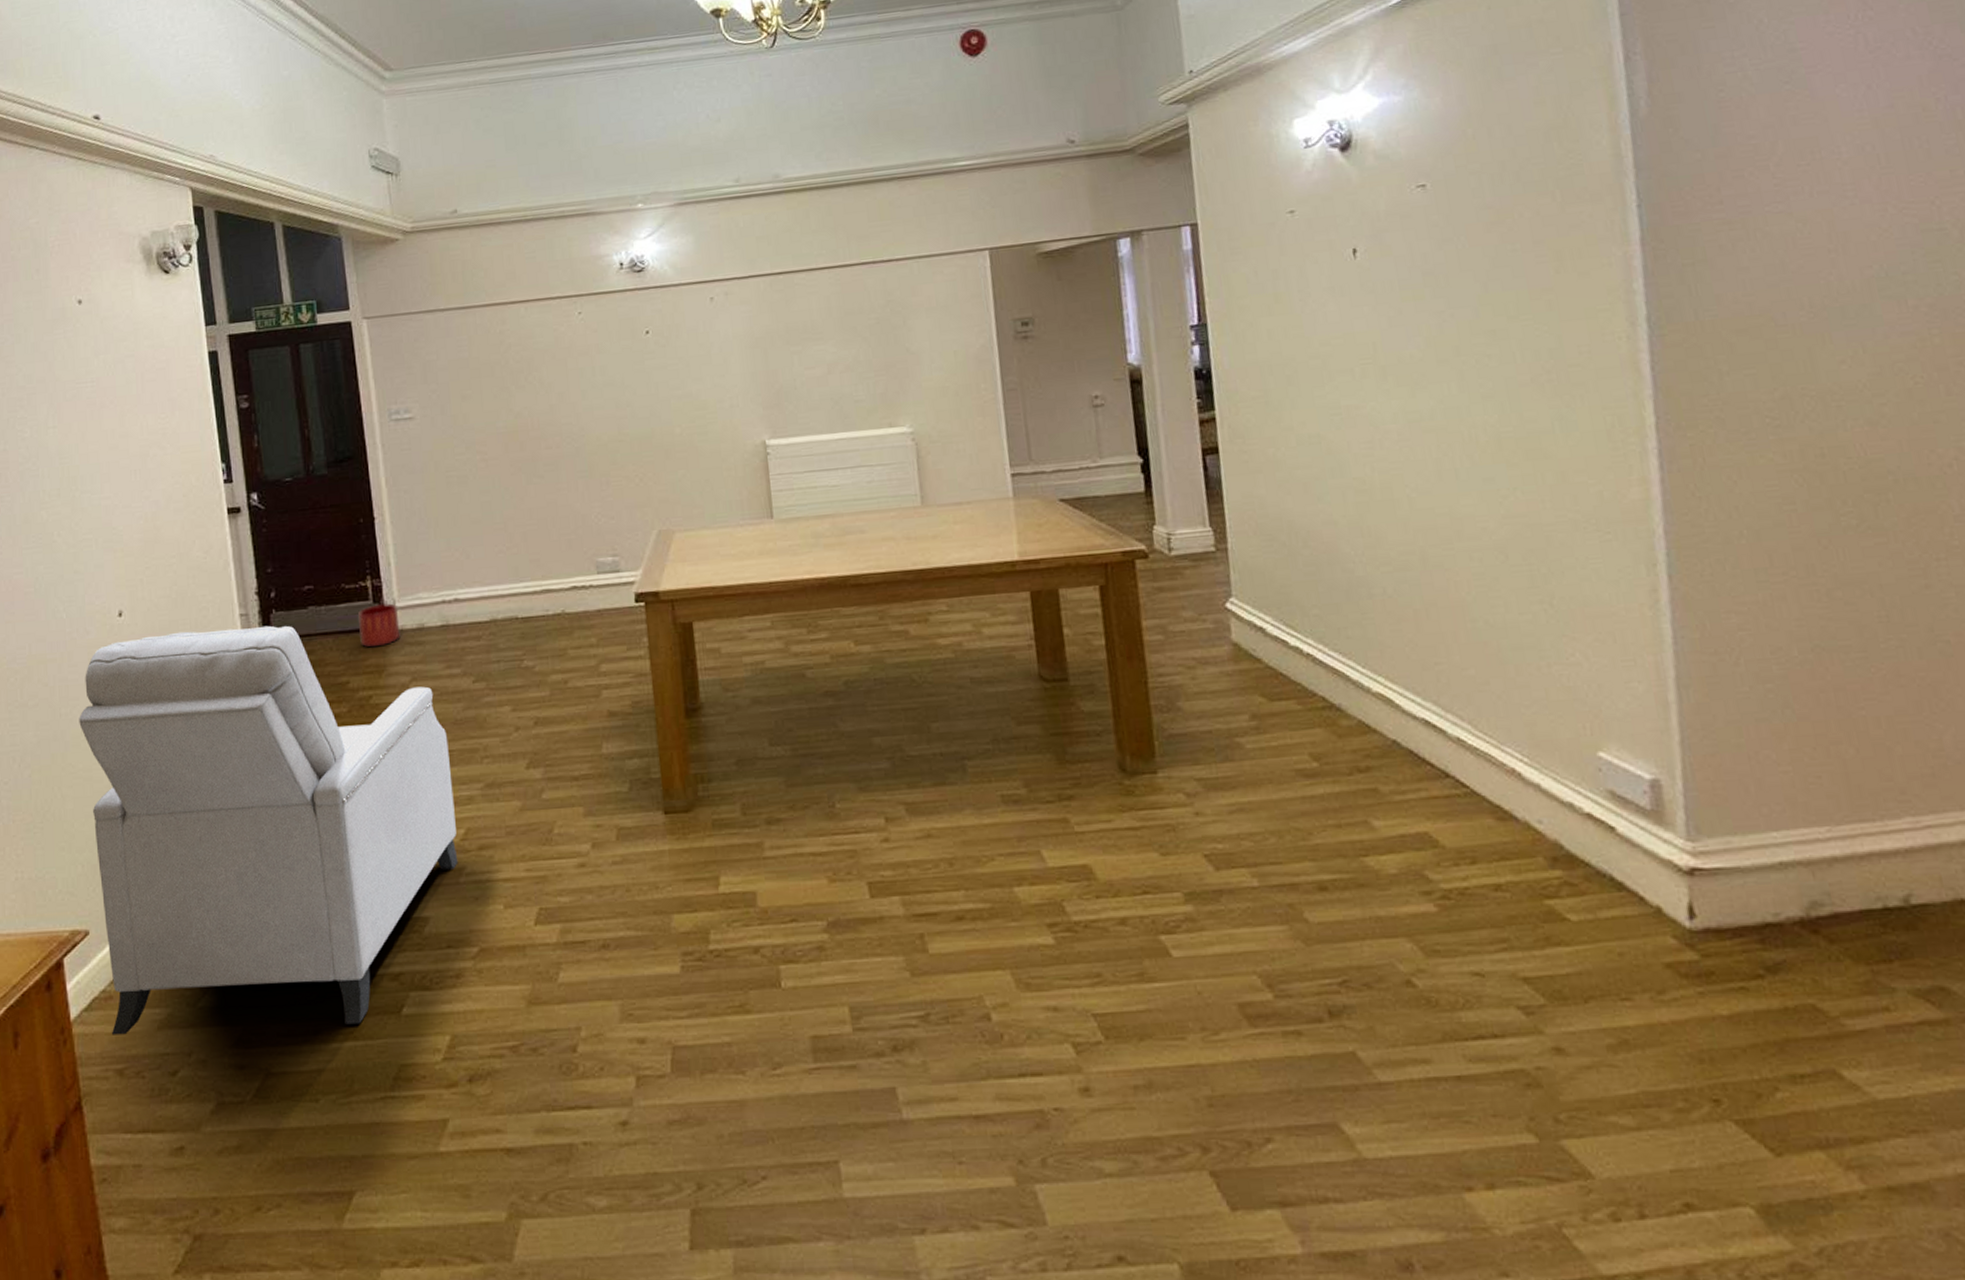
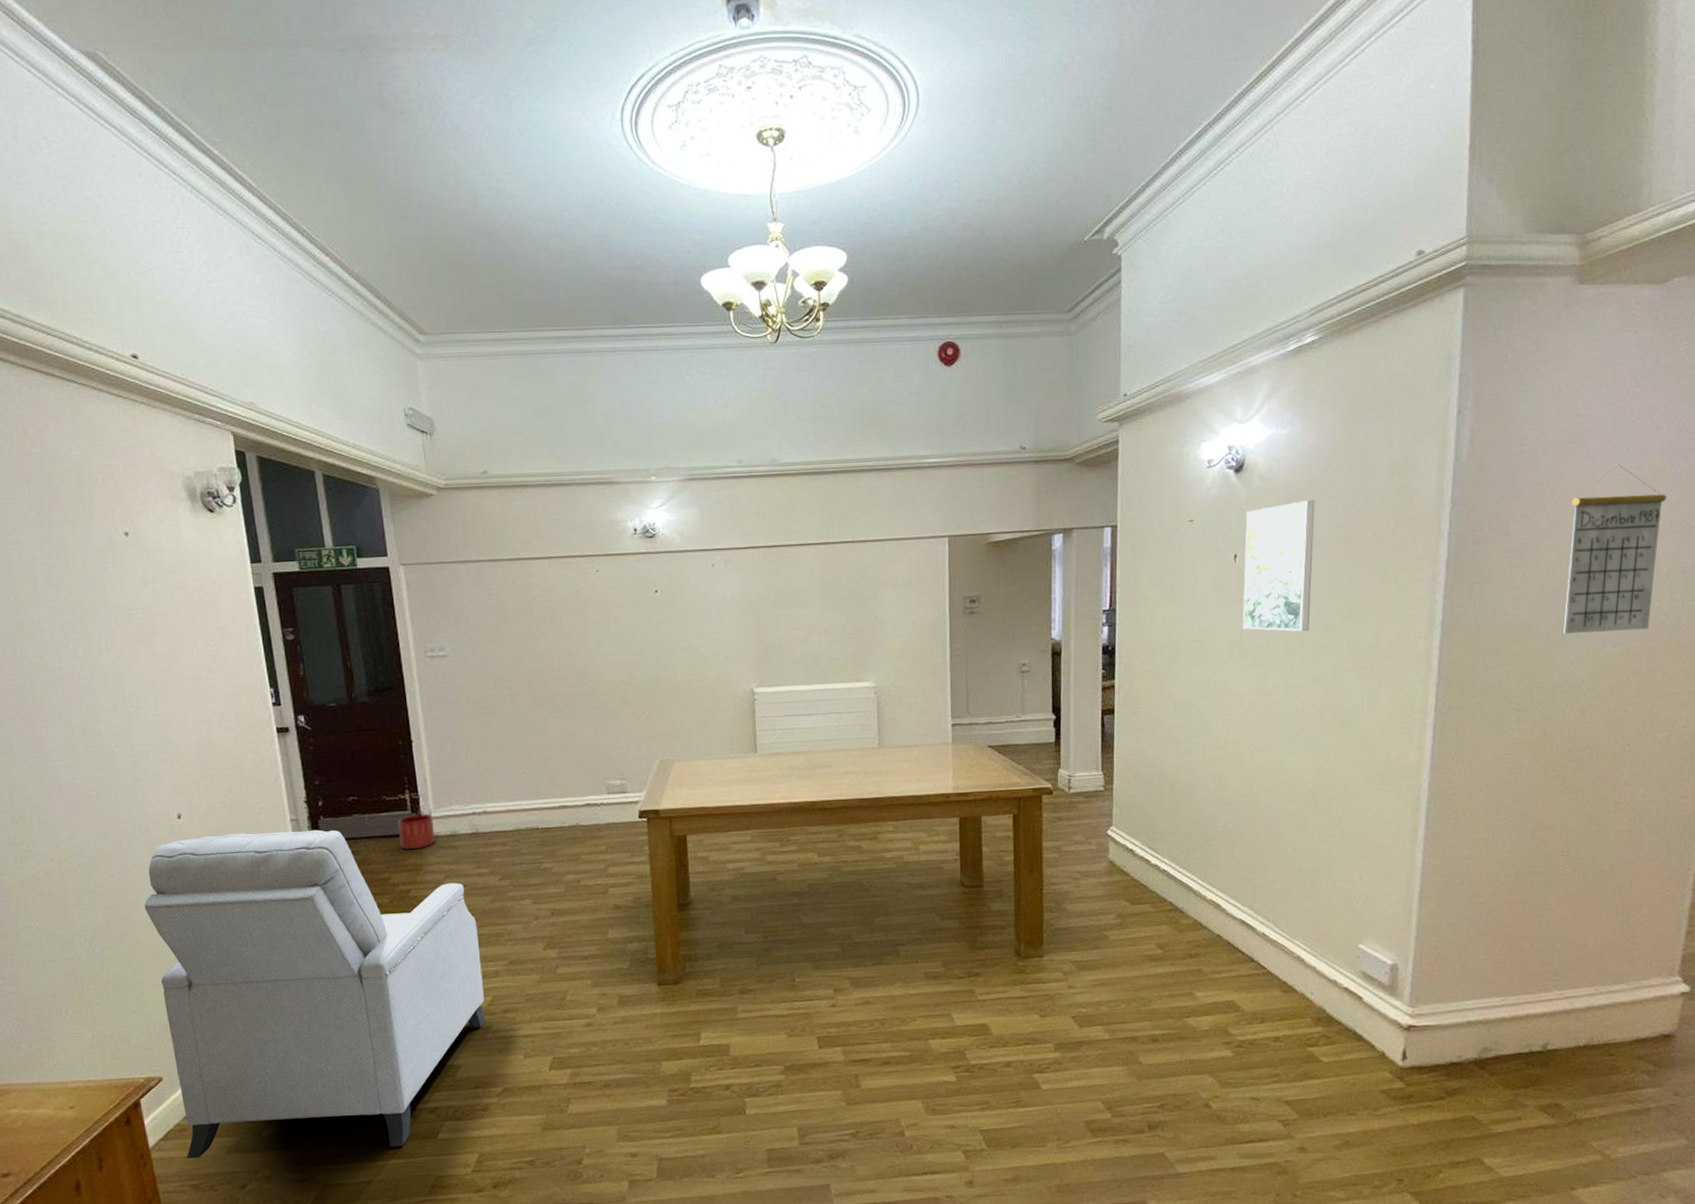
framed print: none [1361,177,1466,340] -> present [1242,500,1315,632]
calendar: none [1802,105,1948,323] -> present [1563,464,1666,634]

